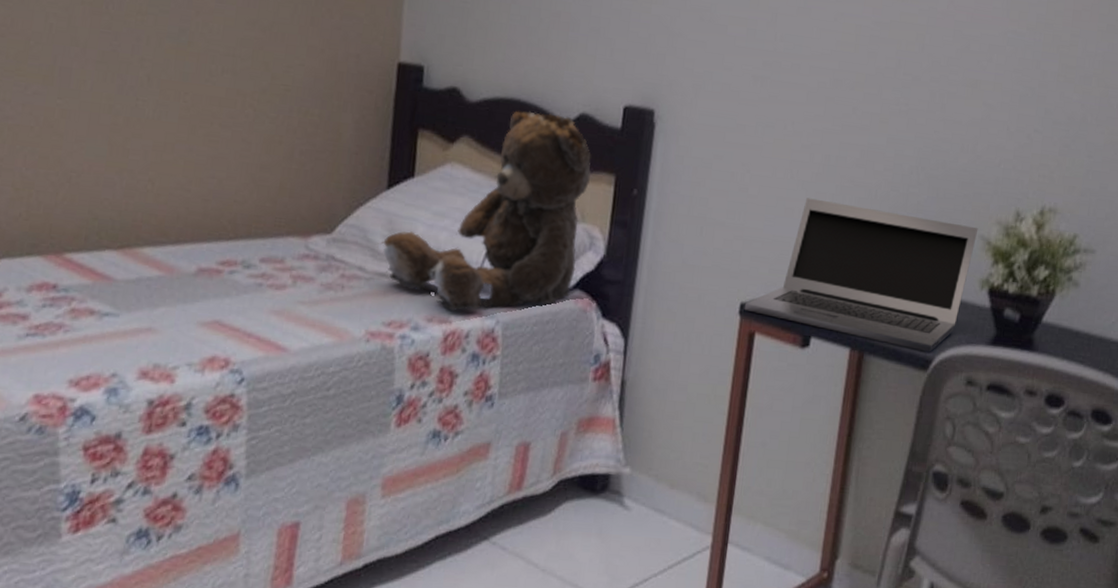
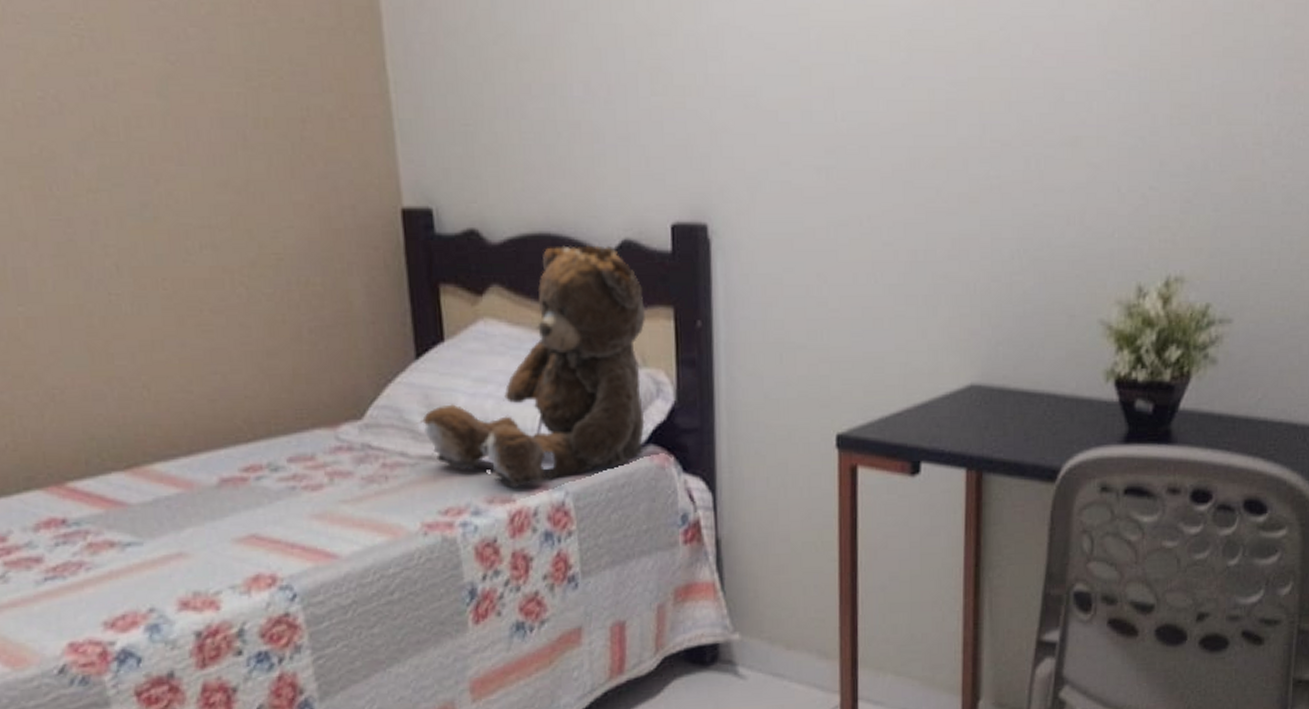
laptop: present [744,198,979,352] -> none [841,303,1096,461]

